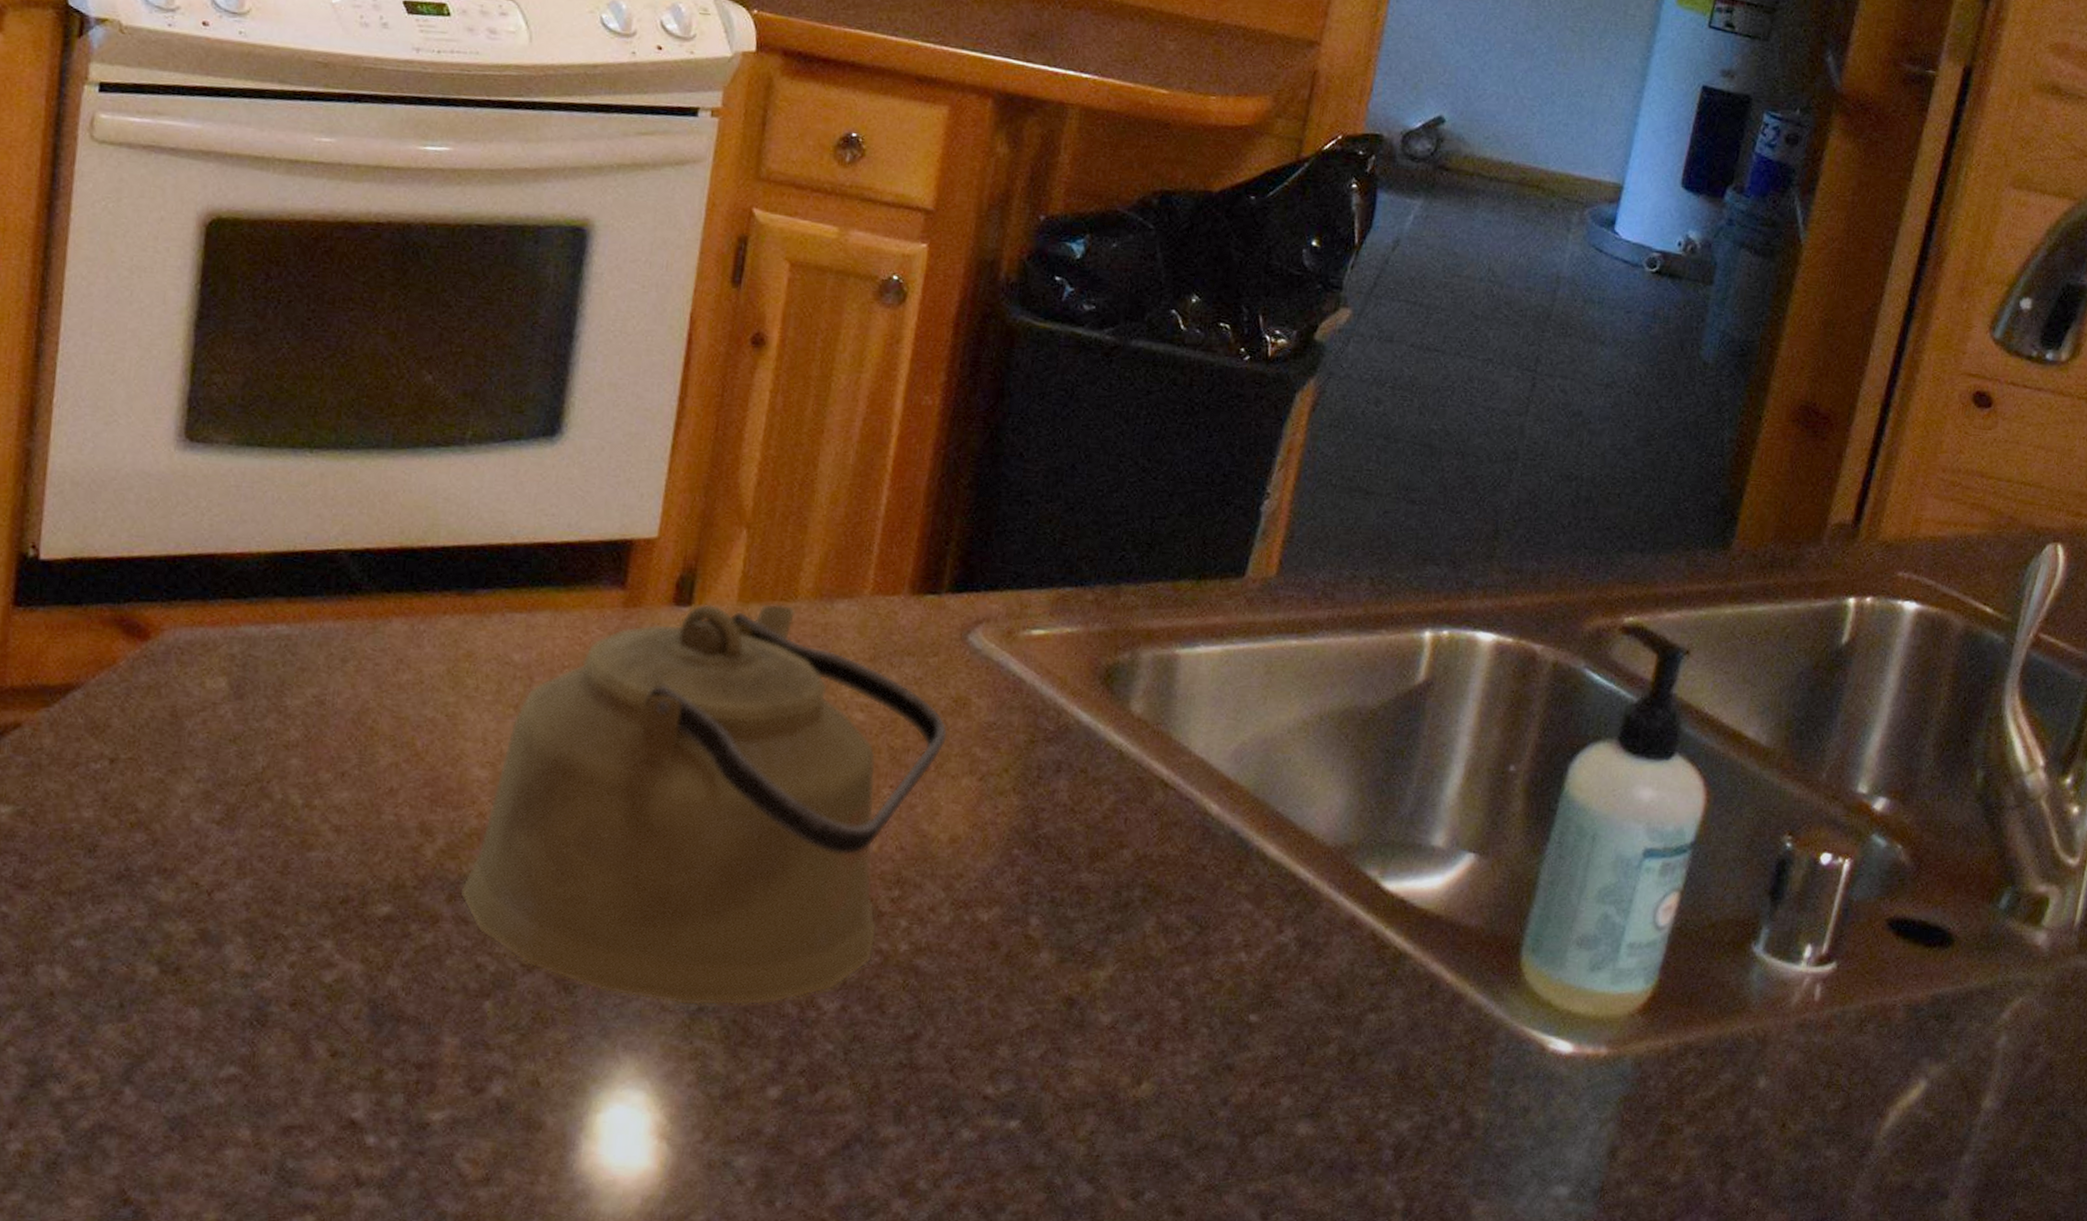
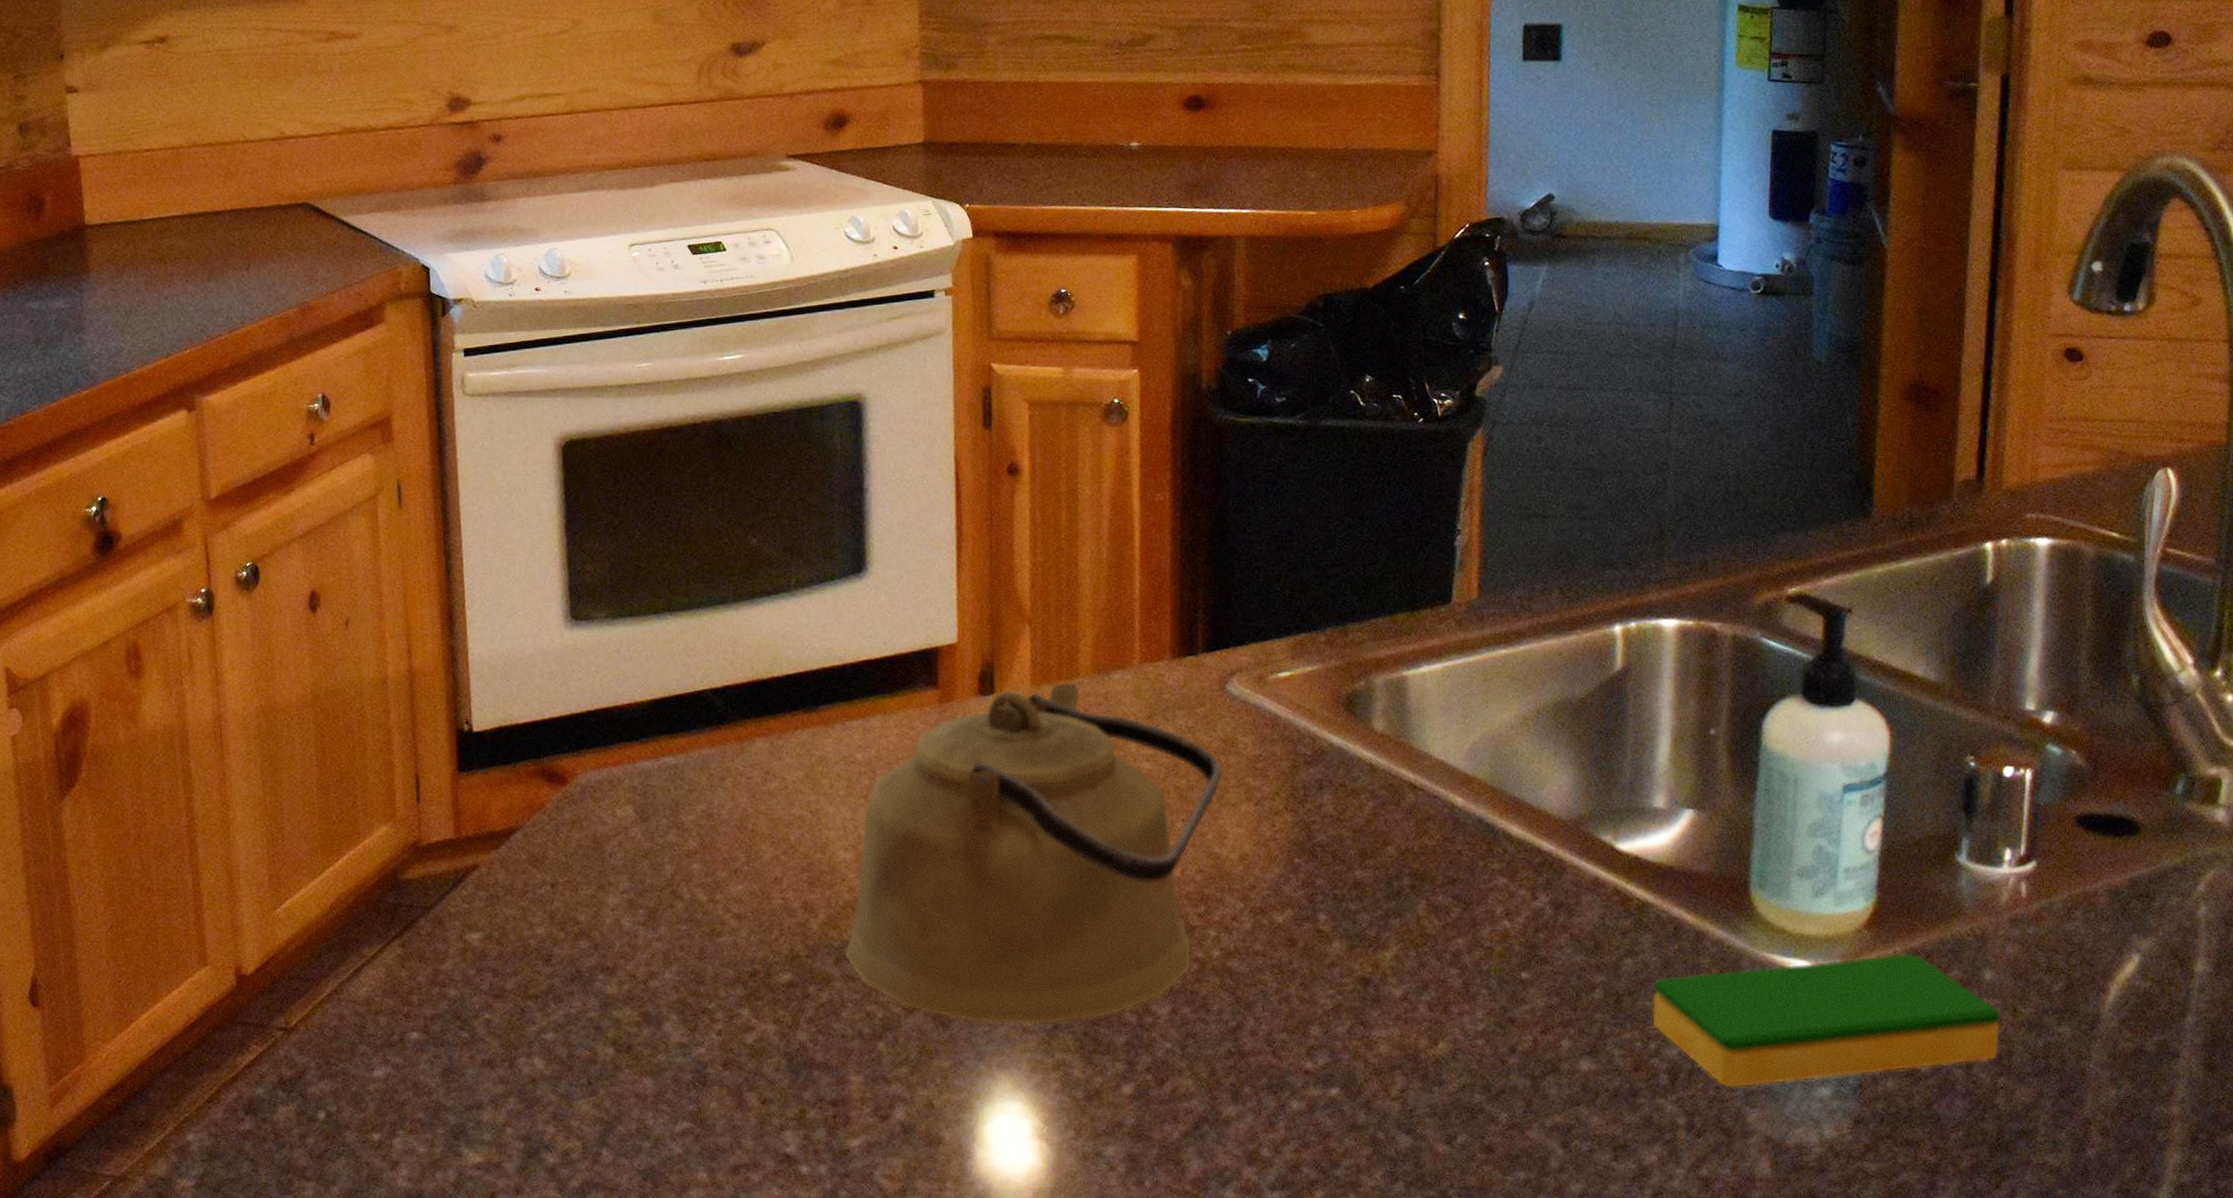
dish sponge: none [1385,1040,1768,1178] -> present [1651,952,2001,1089]

